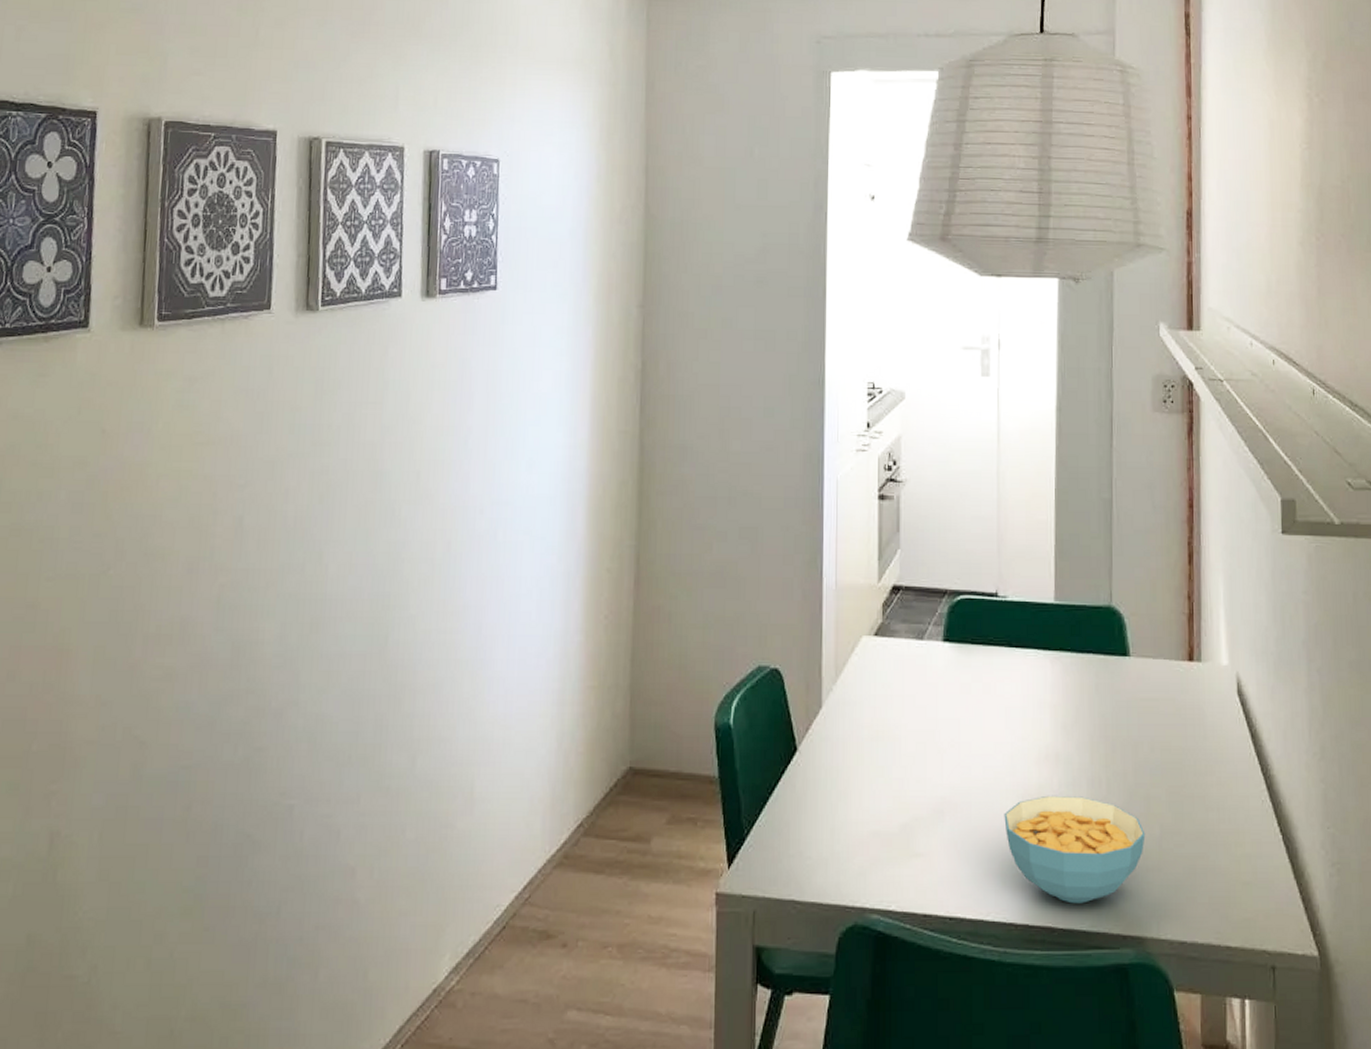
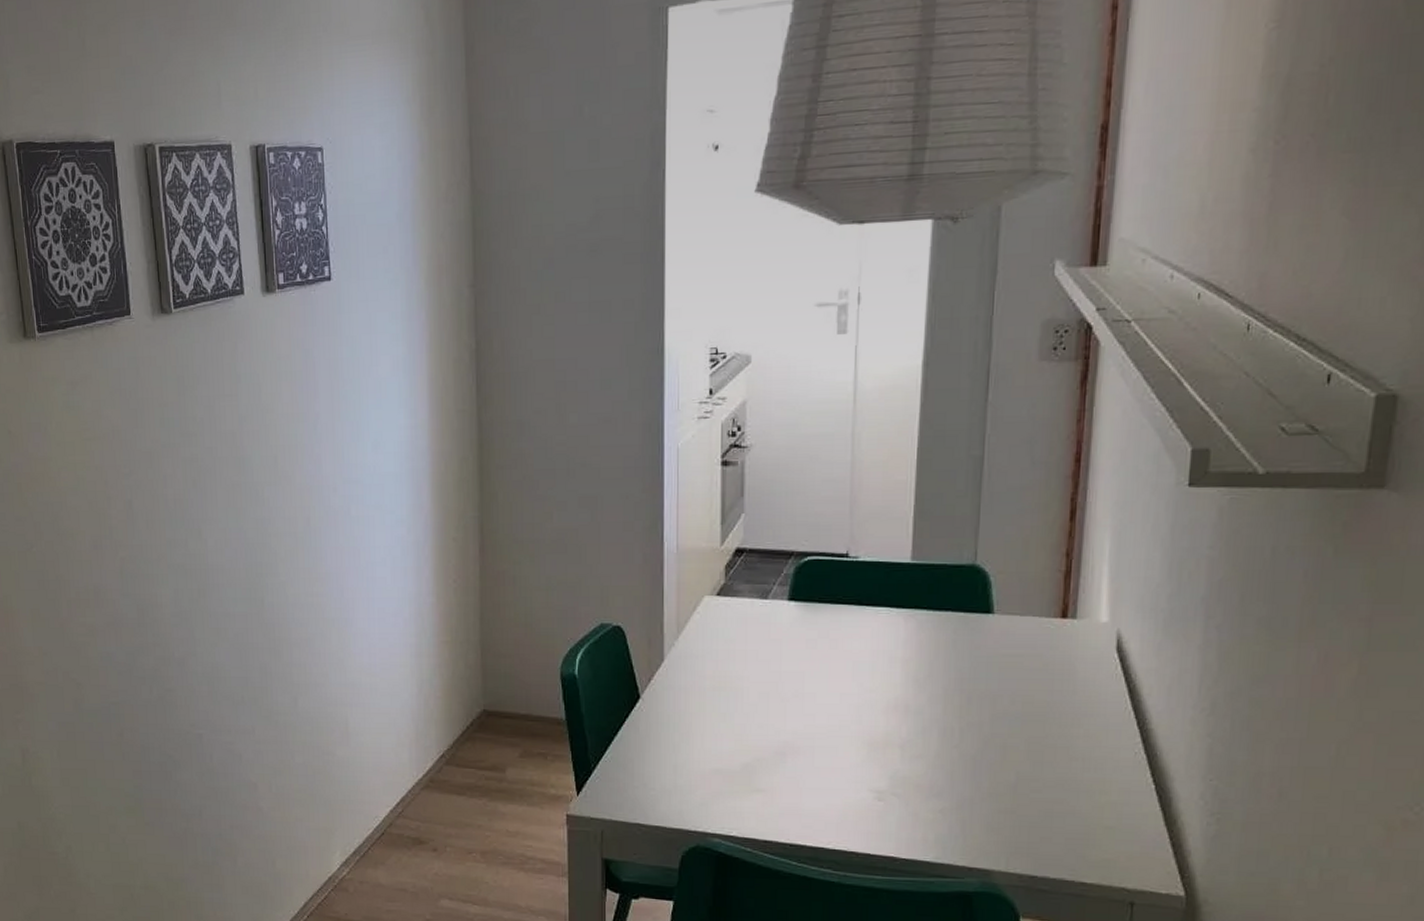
cereal bowl: present [1004,795,1146,904] -> none [848,742,999,838]

